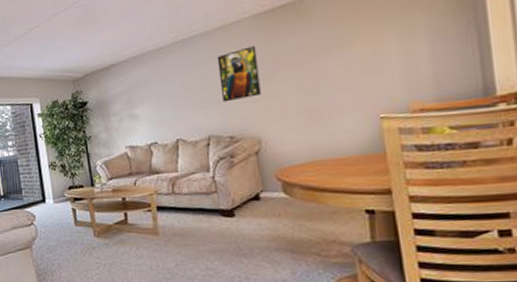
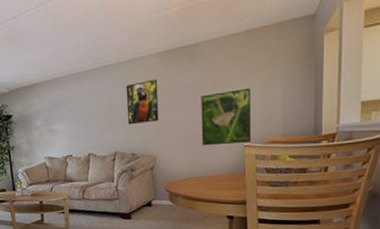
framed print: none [314,44,389,122] -> present [201,87,251,146]

